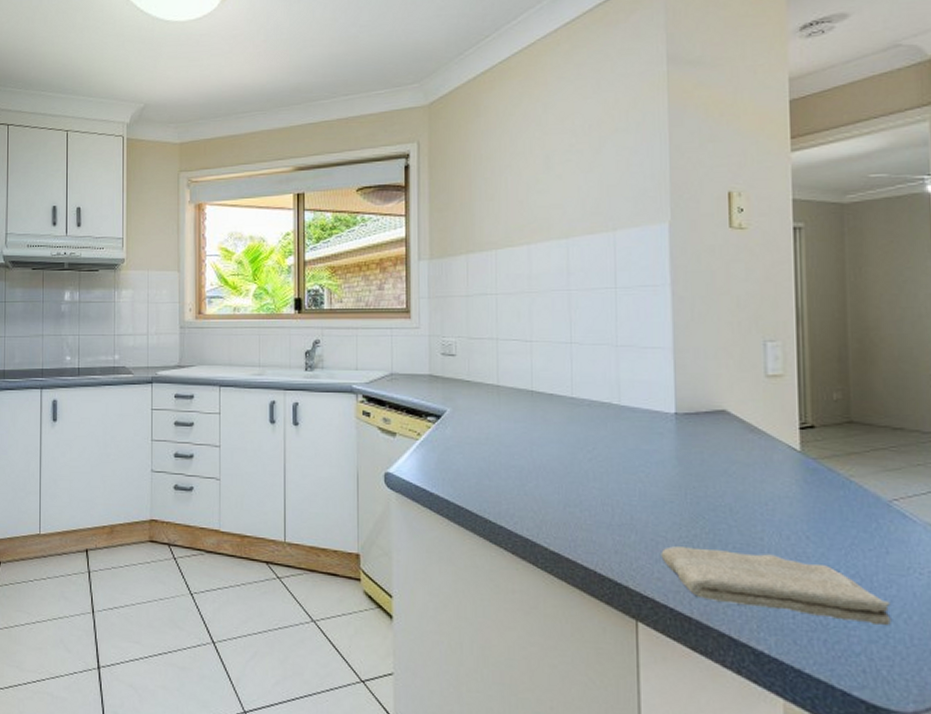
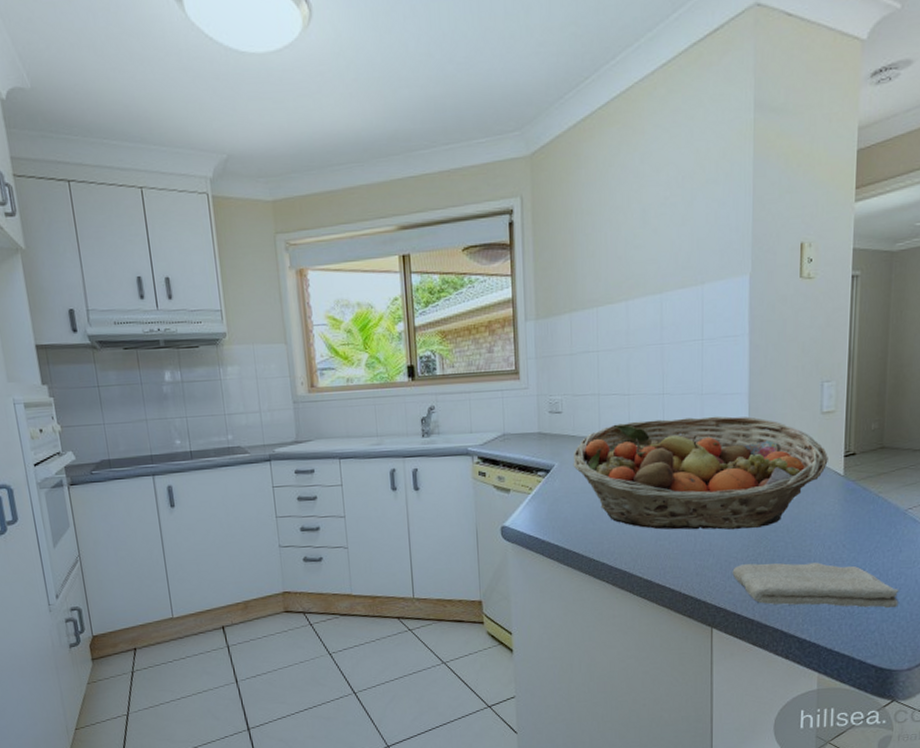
fruit basket: none [467,370,779,504] -> present [573,416,828,530]

